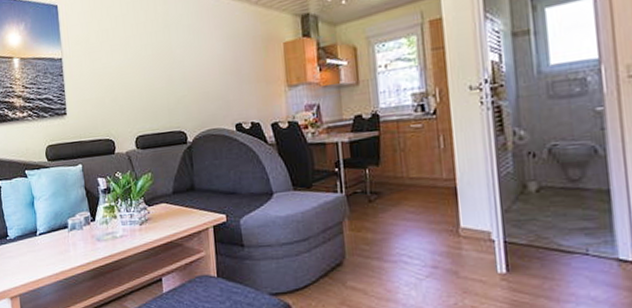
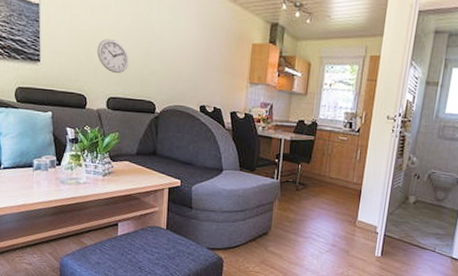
wall clock: none [120,74,154,110] -> present [97,38,129,74]

